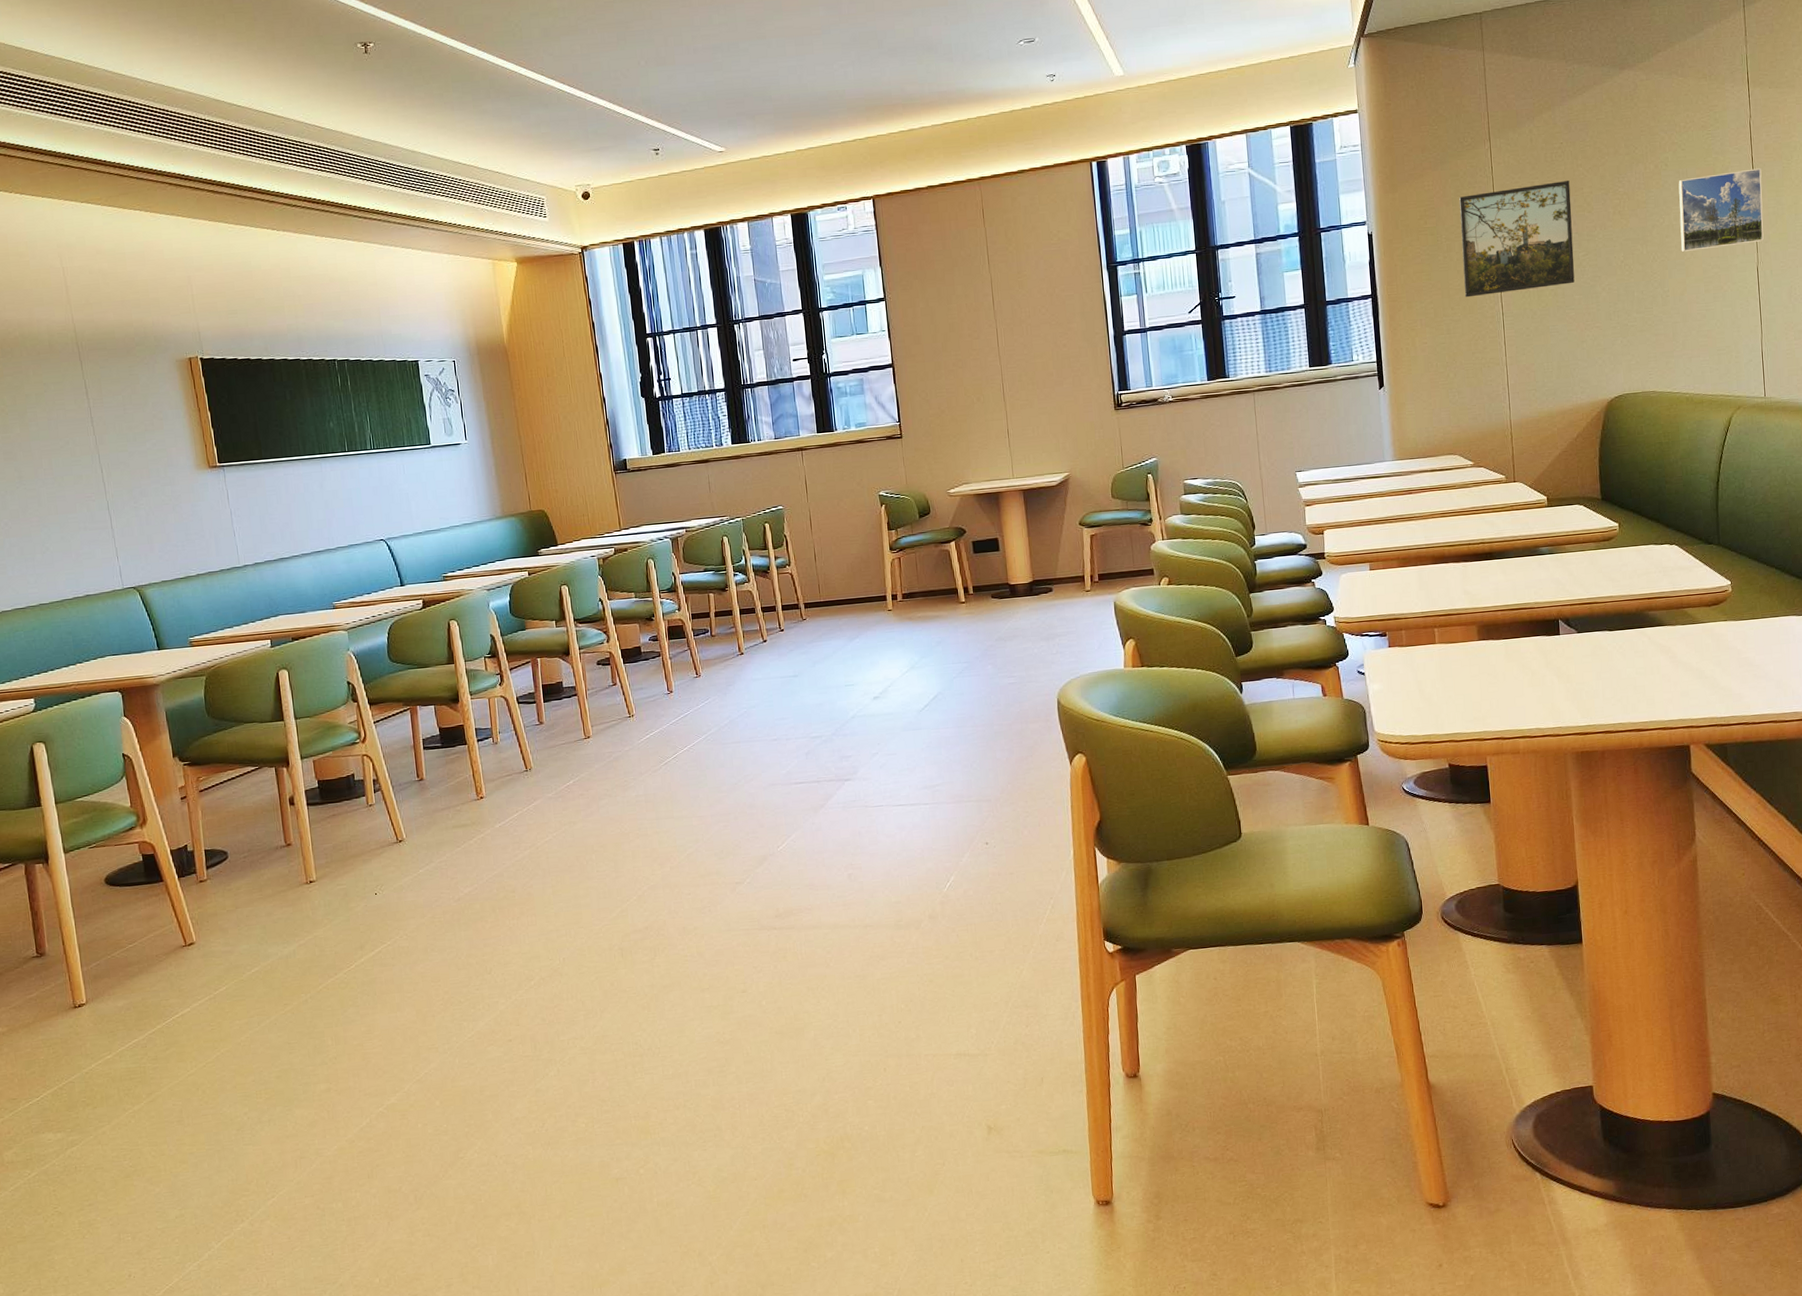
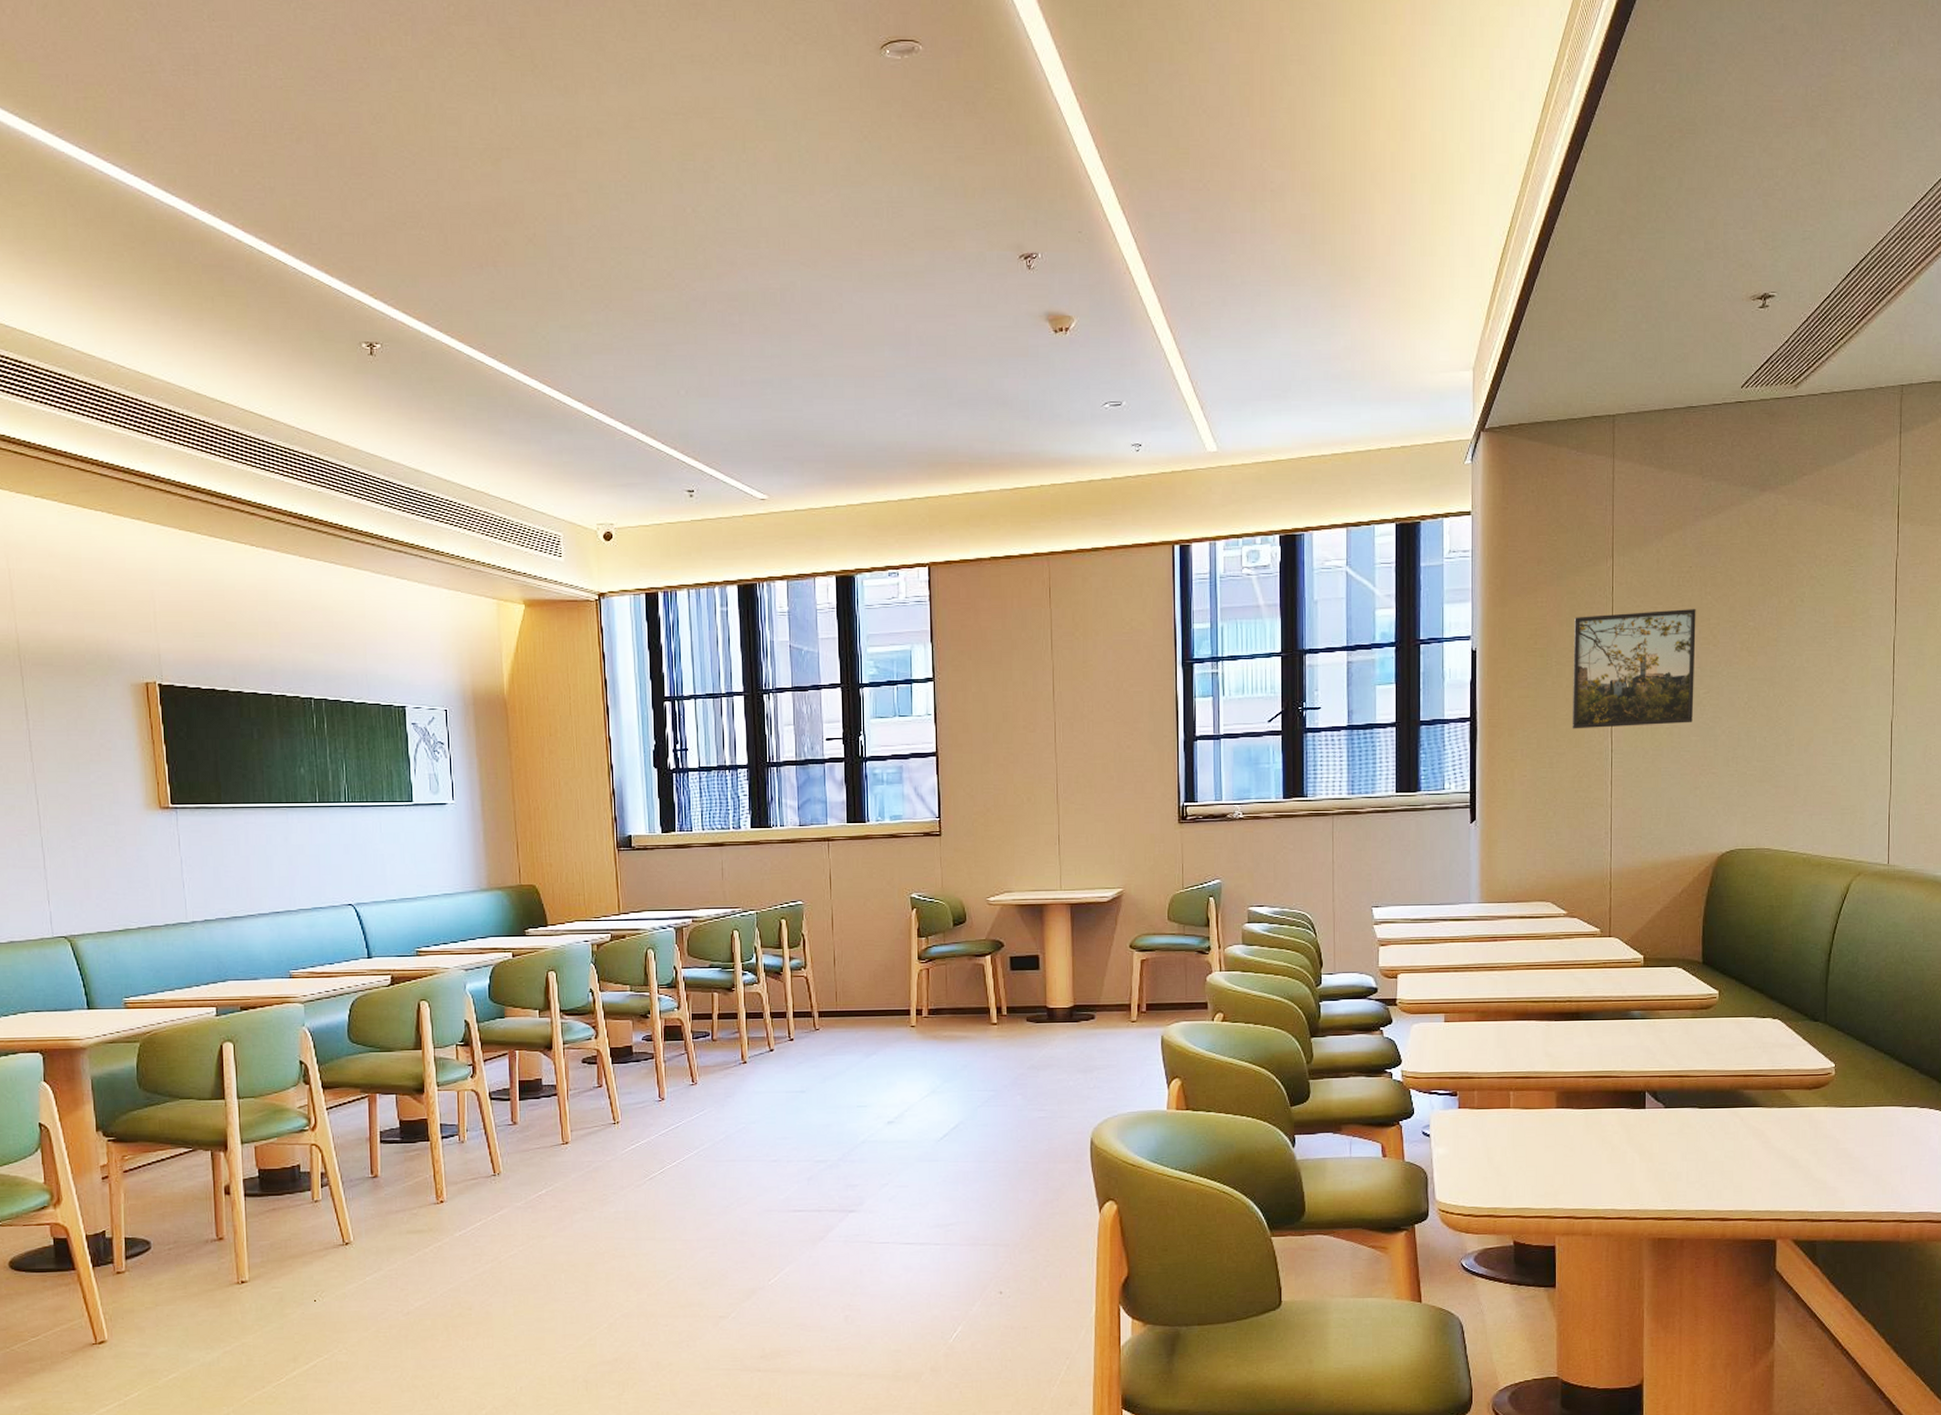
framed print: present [1678,168,1764,252] -> none [1810,612,1904,698]

